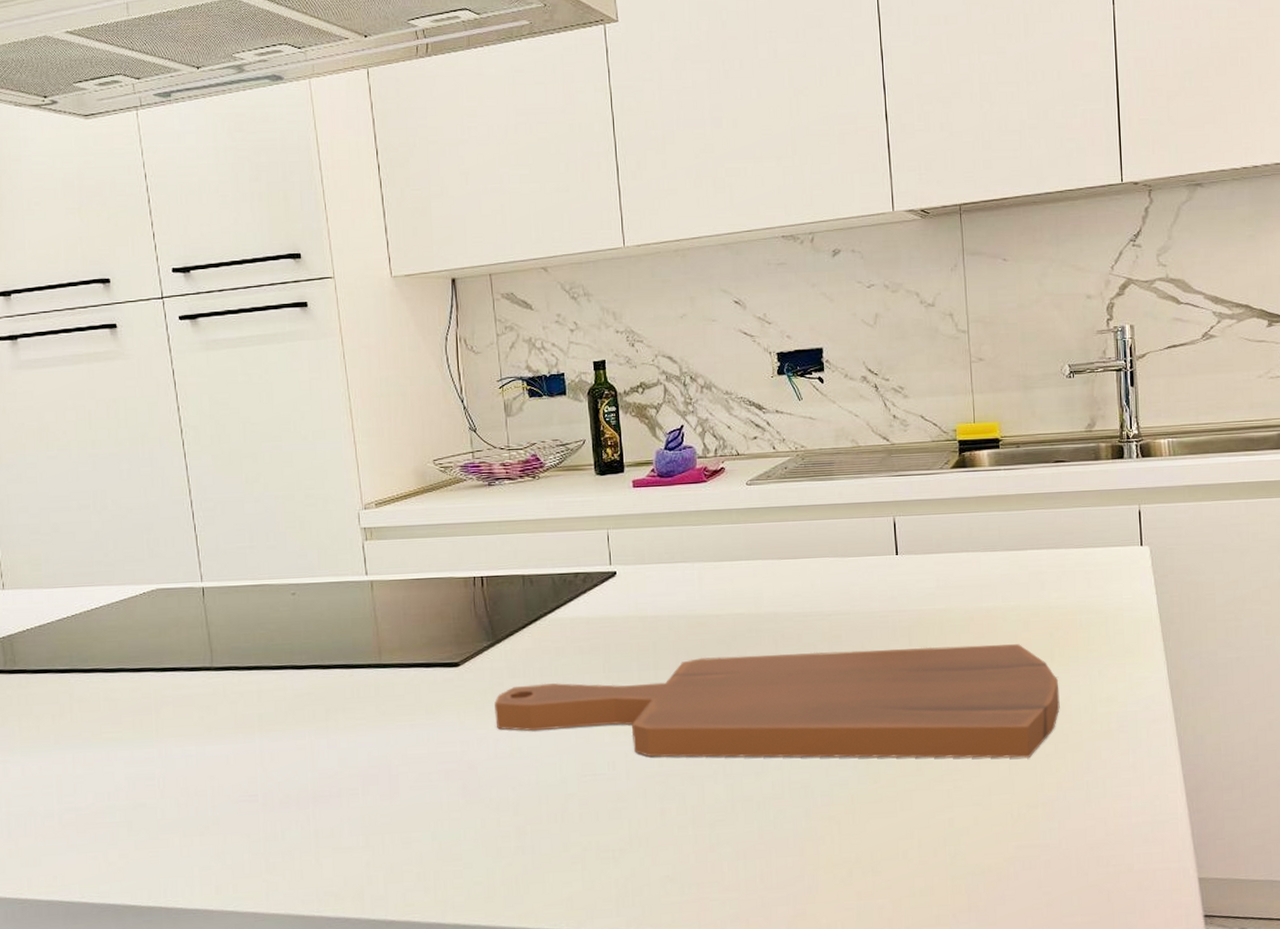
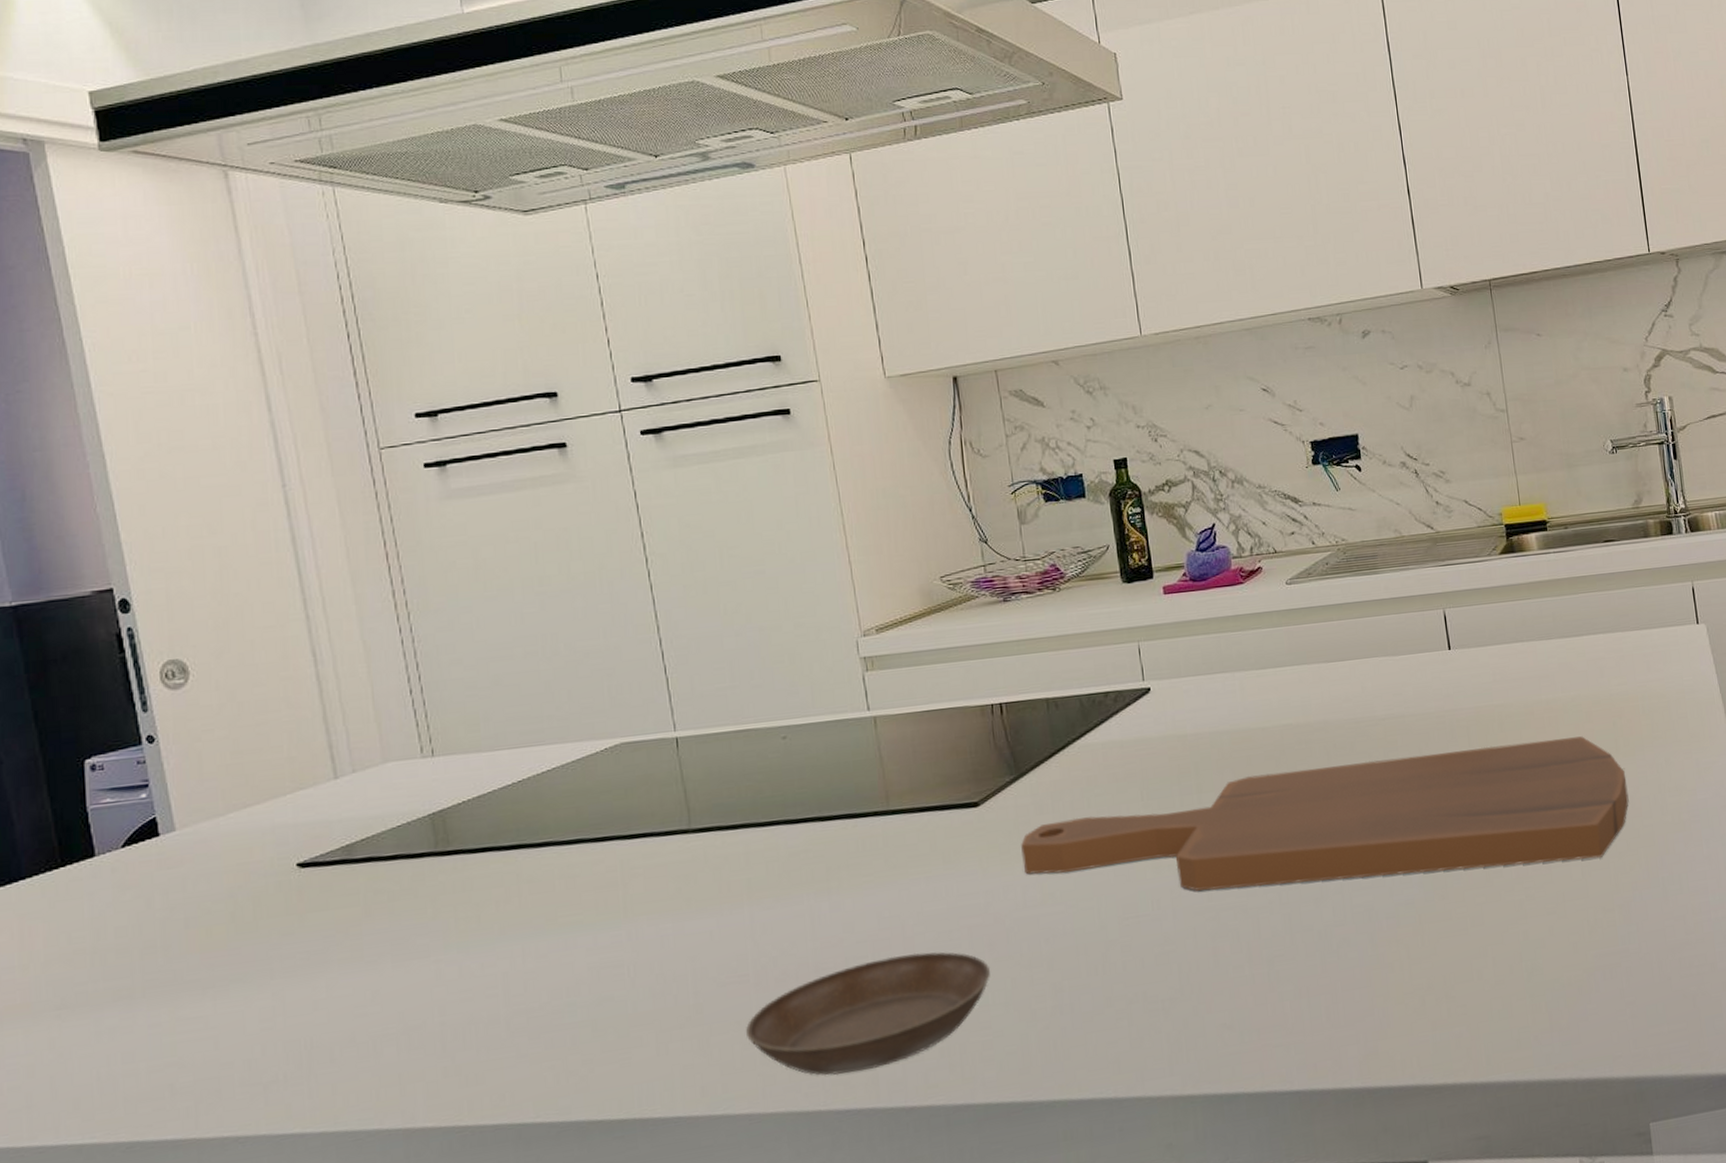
saucer: none [253,789,464,888] -> present [745,952,991,1076]

